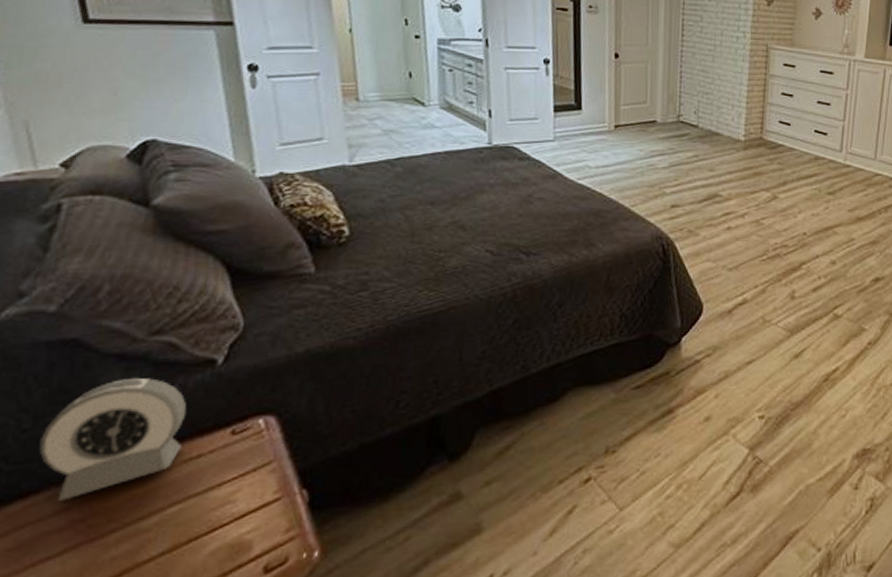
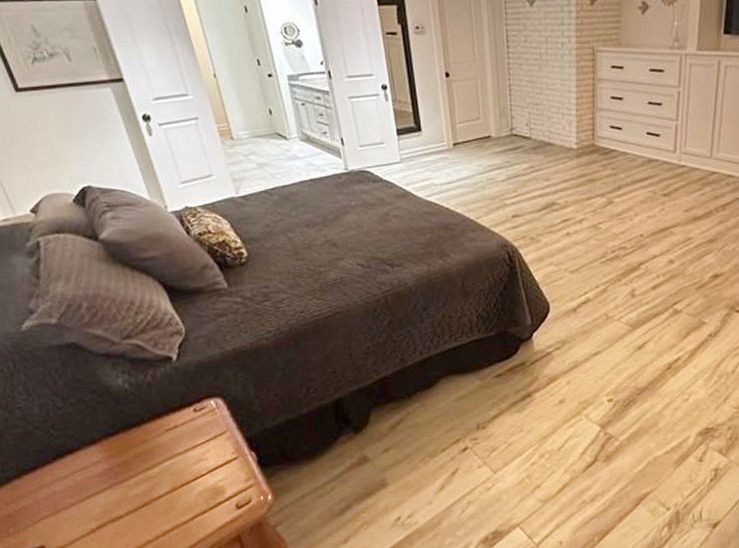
alarm clock: present [39,378,187,501] -> none [70,371,163,456]

